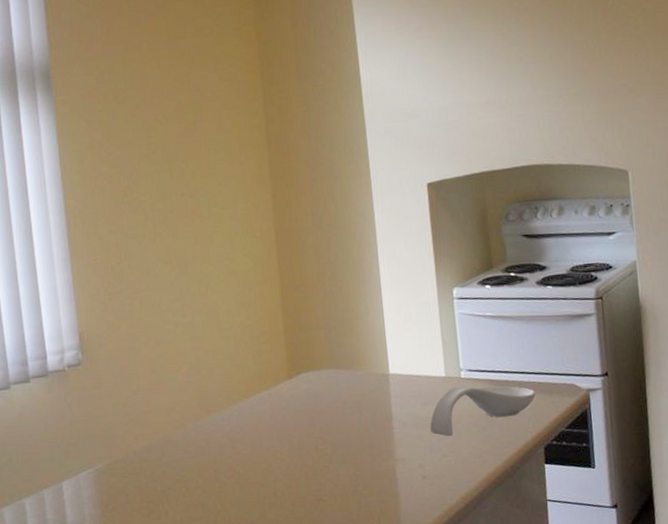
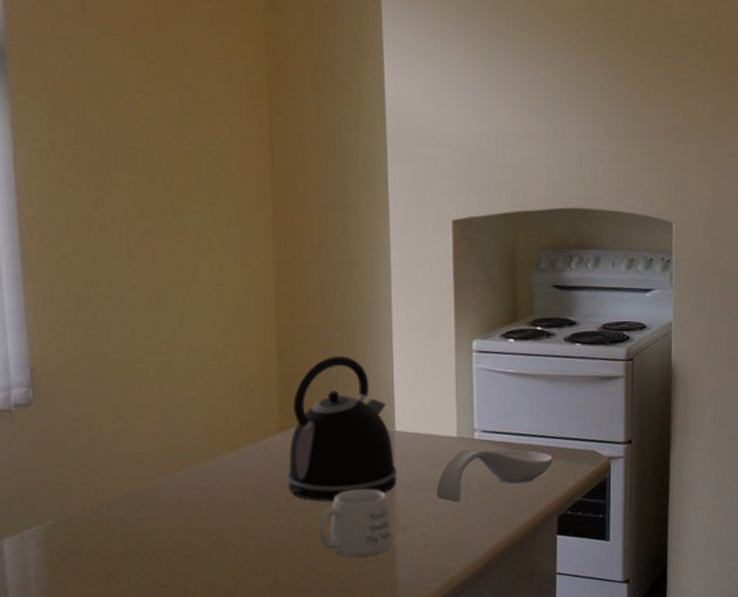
kettle: none [296,308,394,440] -> present [286,355,398,502]
mug: none [326,427,394,489] -> present [318,489,393,557]

